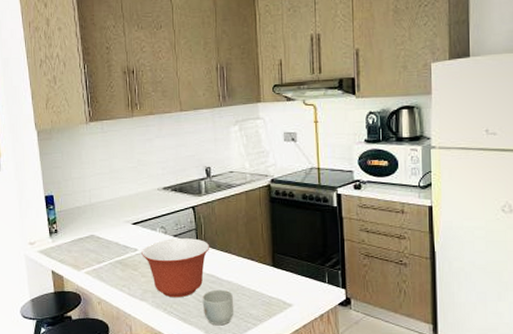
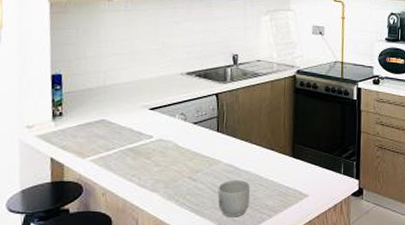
mixing bowl: present [141,238,210,298] -> none [157,126,231,189]

